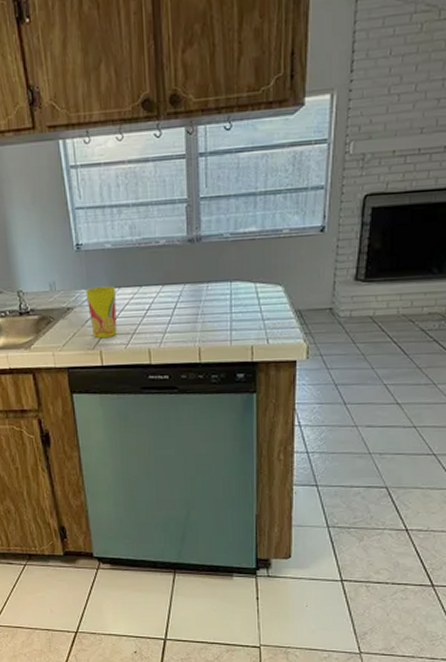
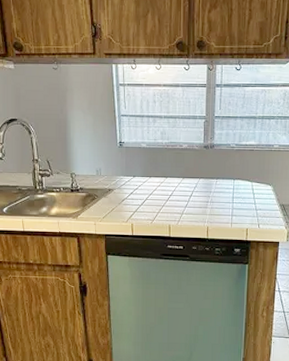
cup: present [85,285,118,338] -> none [124,175,147,214]

